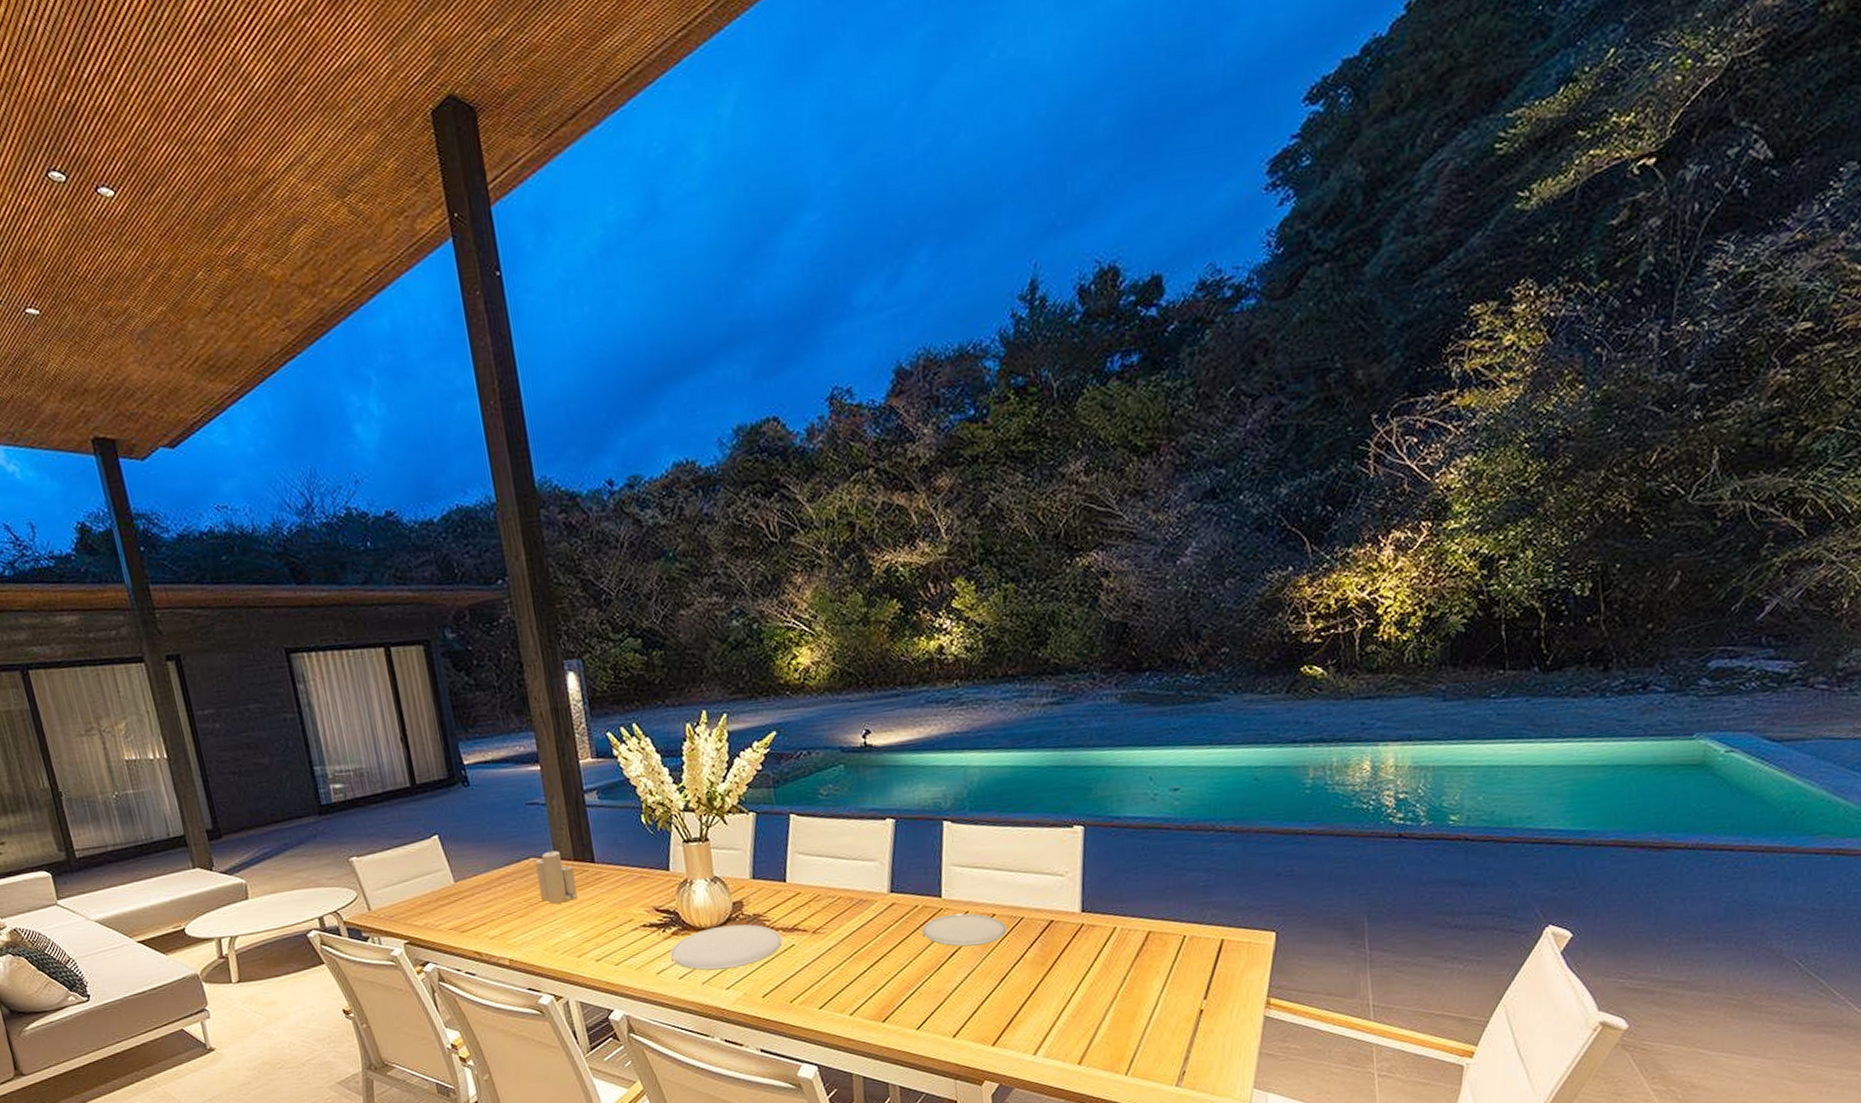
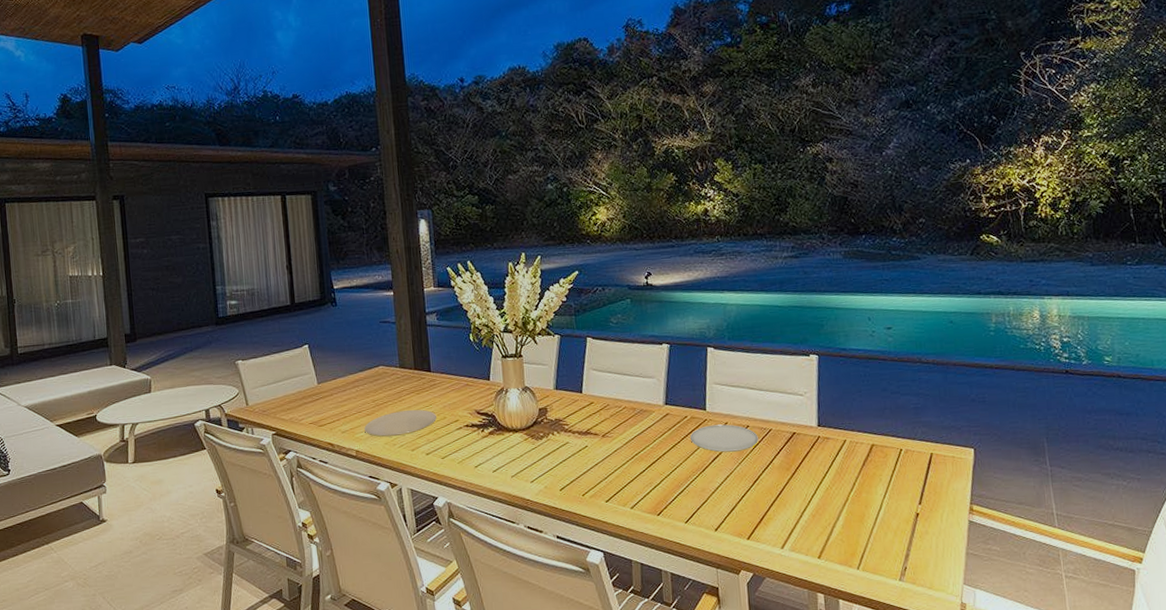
plate: none [517,908,607,943] -> present [364,409,437,438]
candle: present [535,849,578,905] -> none [383,360,416,406]
plate: present [669,924,783,971] -> none [486,427,578,467]

